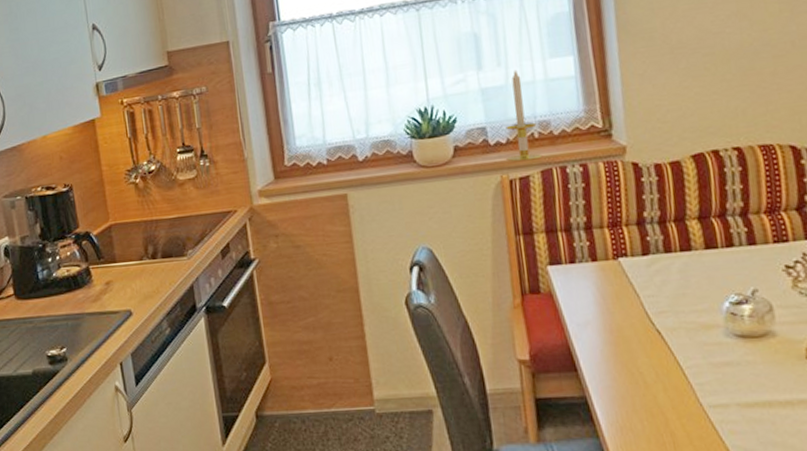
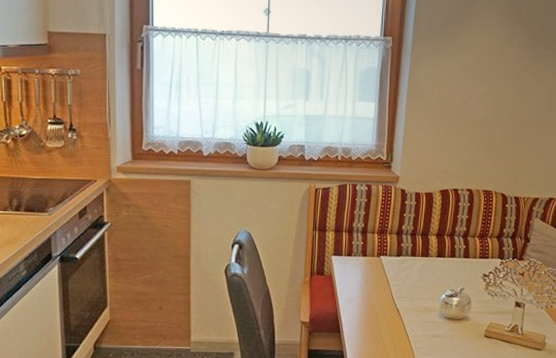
candle: present [506,69,543,162] -> none [316,105,342,176]

